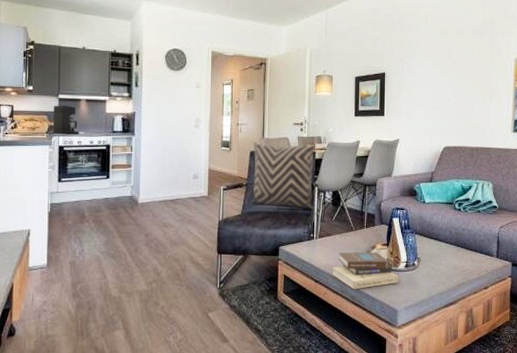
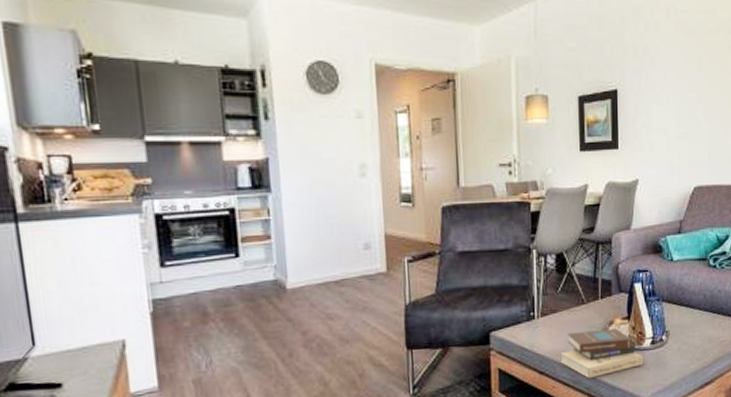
coffee maker: present [52,105,79,135] -> none [137,151,184,197]
pillow: present [251,142,316,210] -> none [445,192,533,282]

